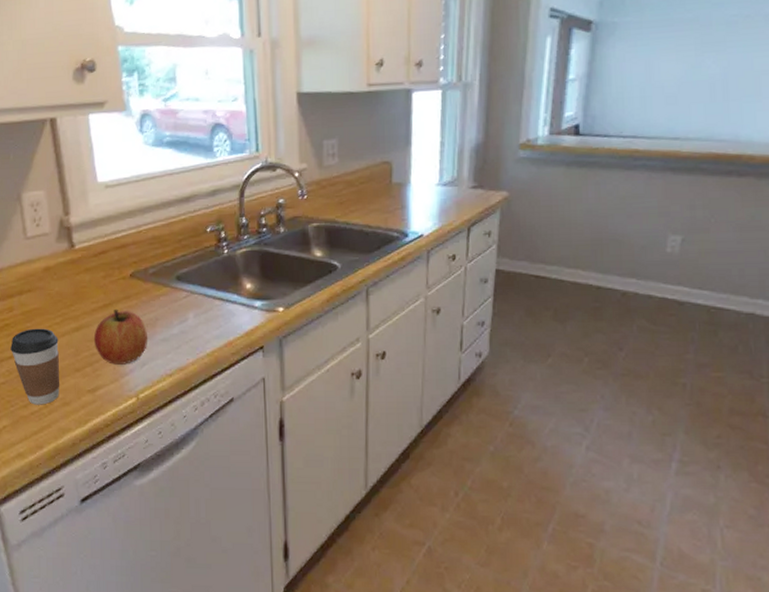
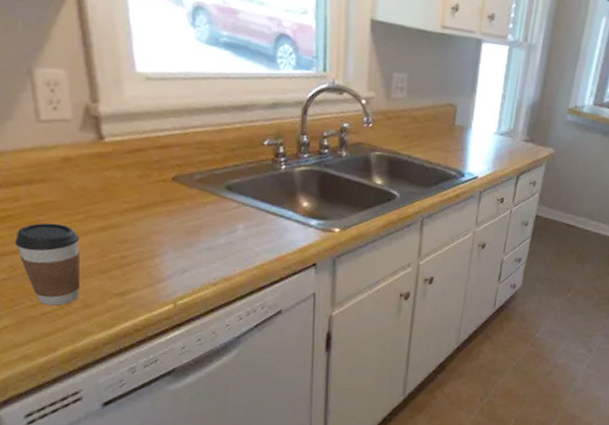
apple: present [93,308,148,365] -> none [124,211,191,270]

